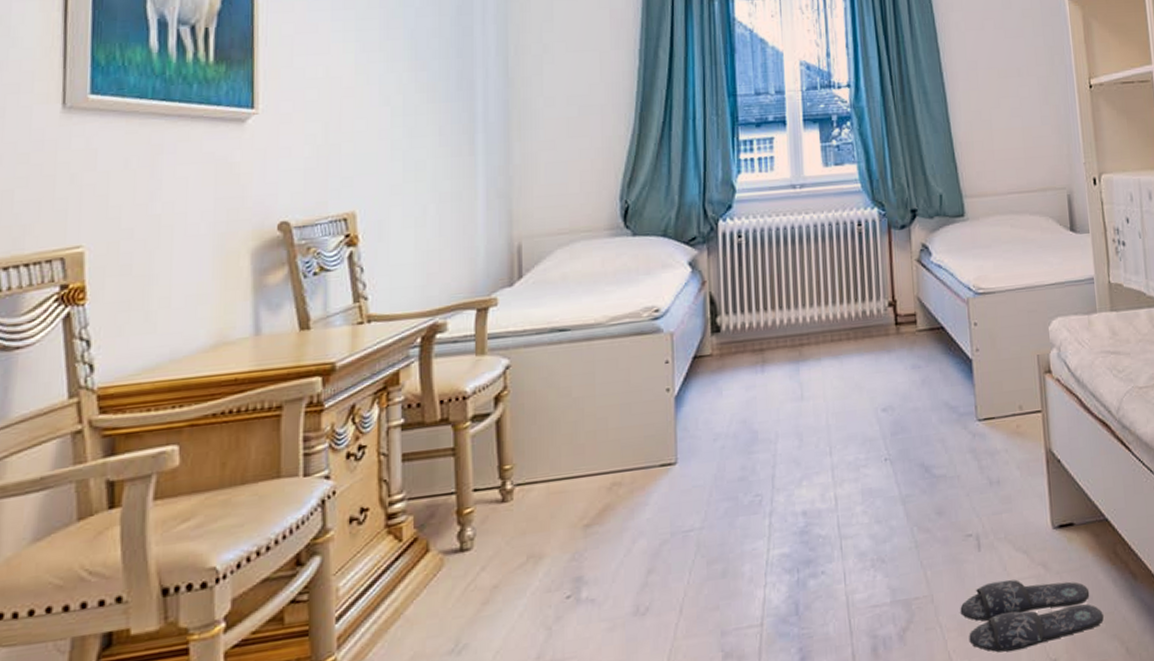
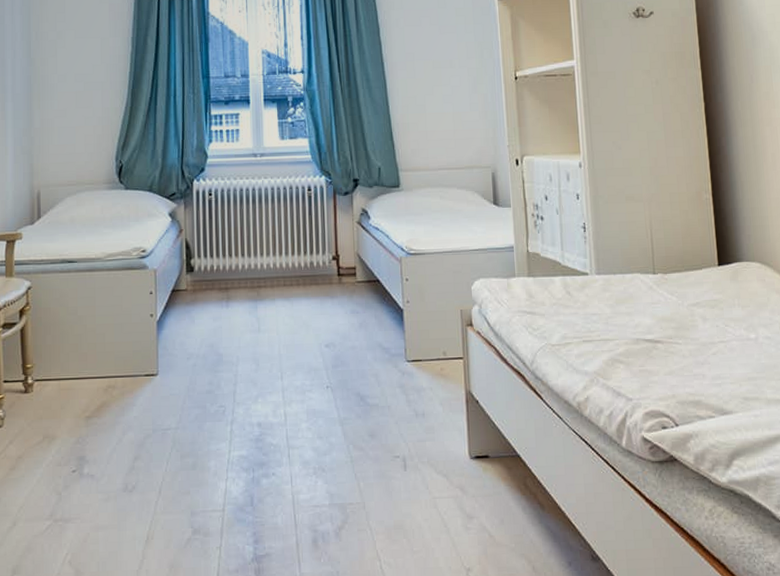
slippers: present [960,579,1104,653] -> none [387,497,513,557]

